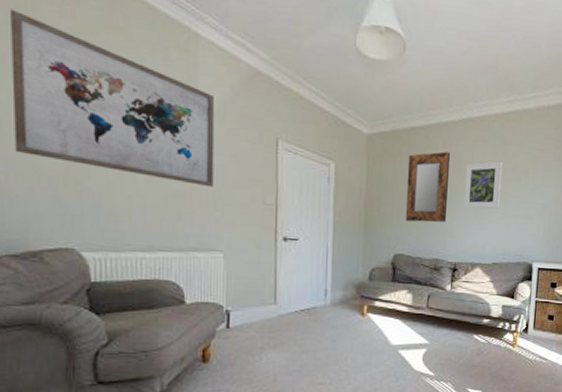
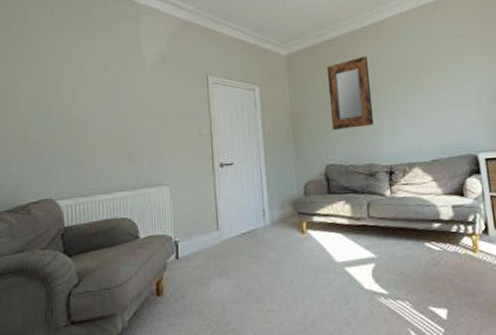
wall art: present [10,9,215,188] -> none [10,17,158,128]
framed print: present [462,161,502,209] -> none [385,55,428,108]

